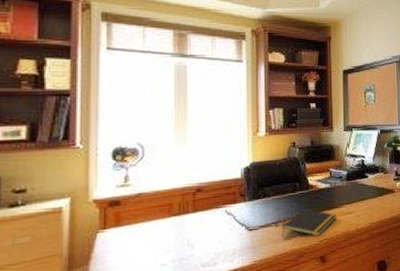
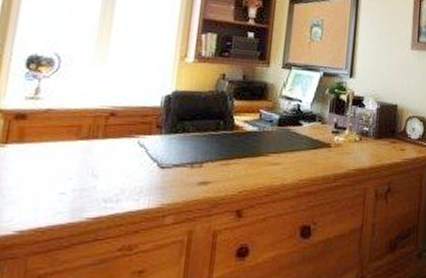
notepad: present [281,208,336,236] -> none [196,152,261,185]

